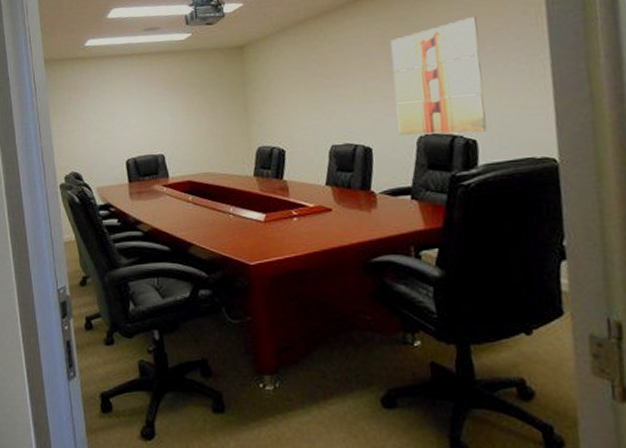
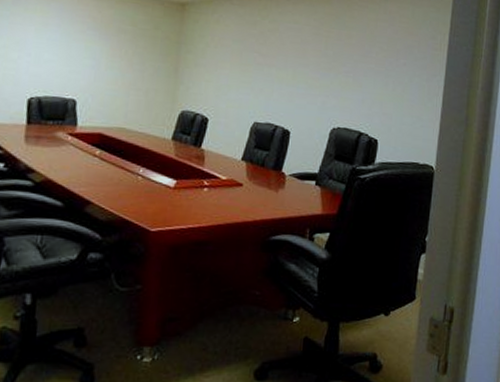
wall art: present [390,17,487,136] -> none [316,30,397,134]

